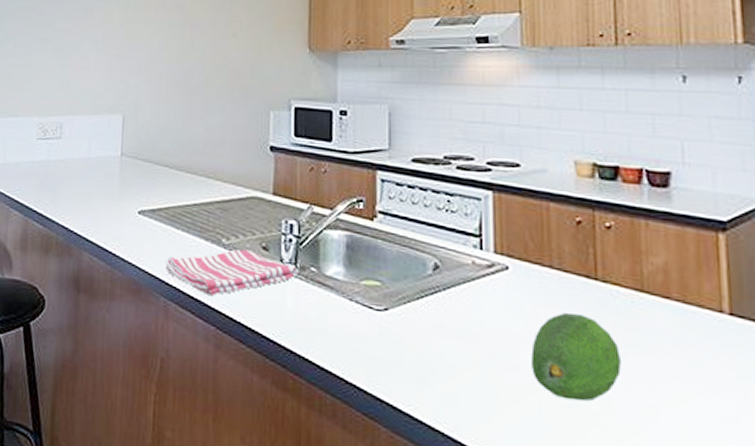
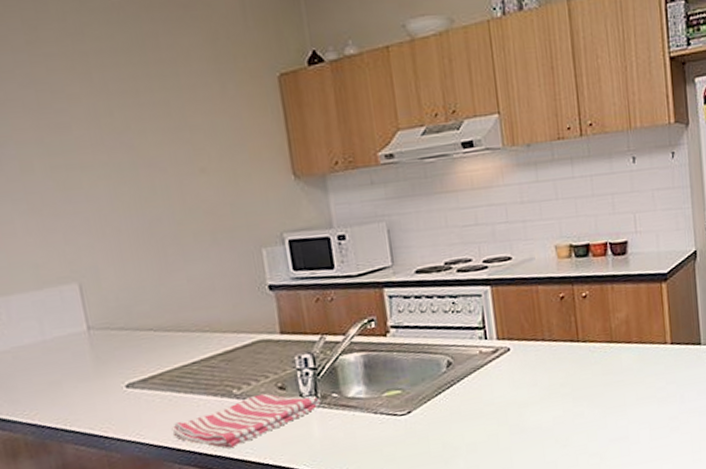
fruit: present [531,313,622,402] -> none [533,372,601,442]

